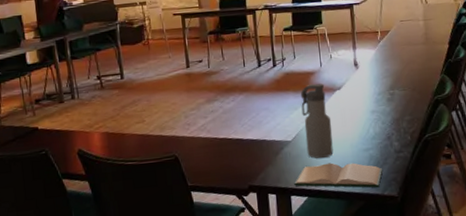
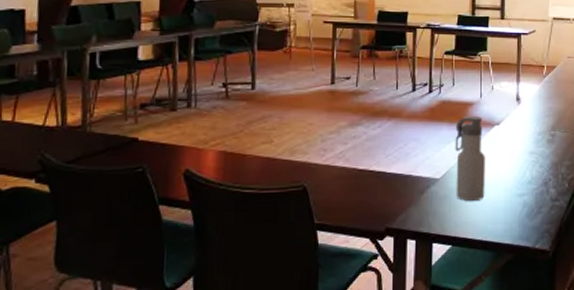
hardback book: present [294,163,383,188] -> none [438,207,537,240]

